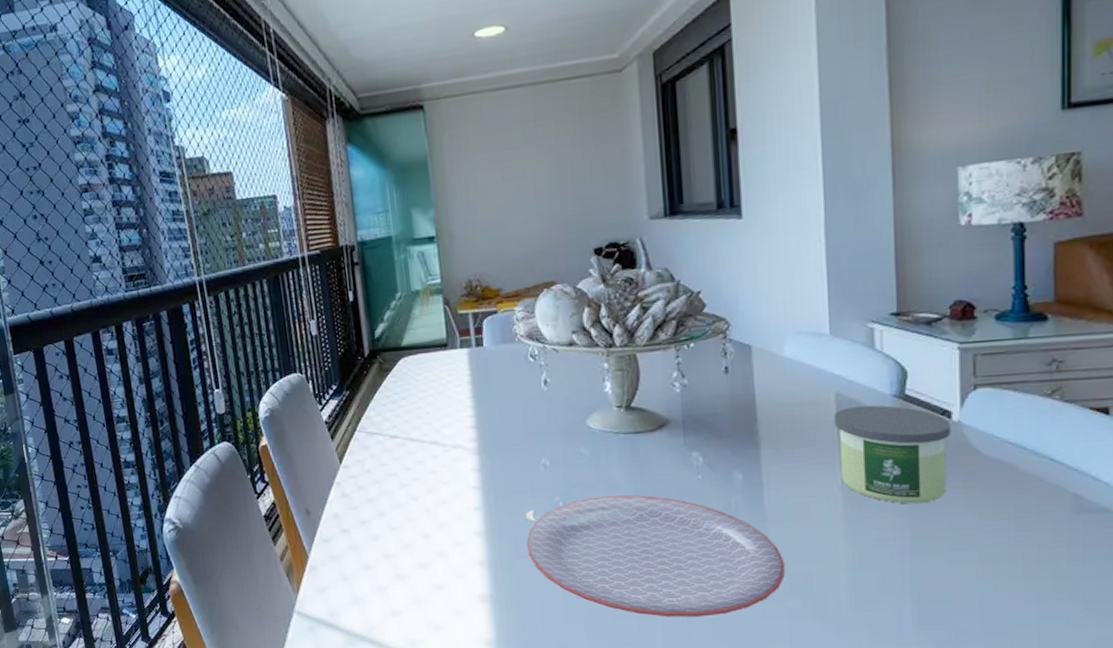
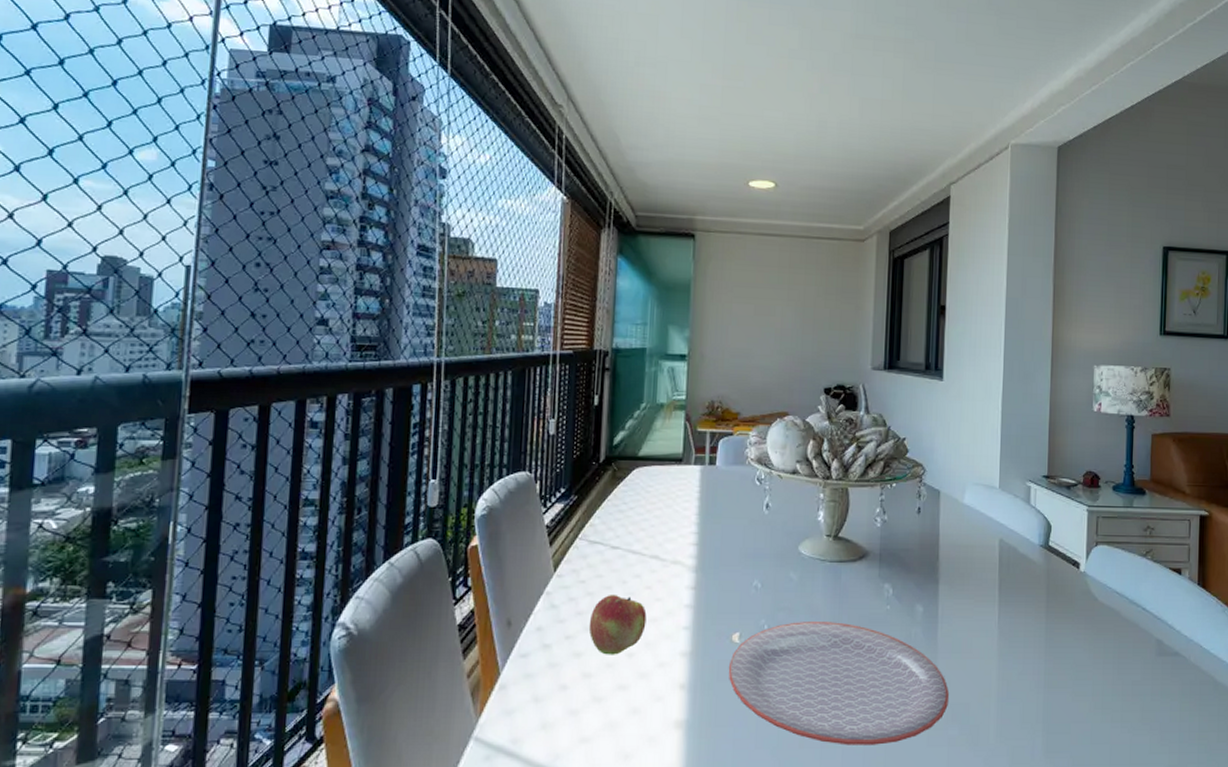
fruit: none [381,481,437,537] -> present [588,595,647,655]
candle: present [833,405,951,504] -> none [996,552,1079,642]

